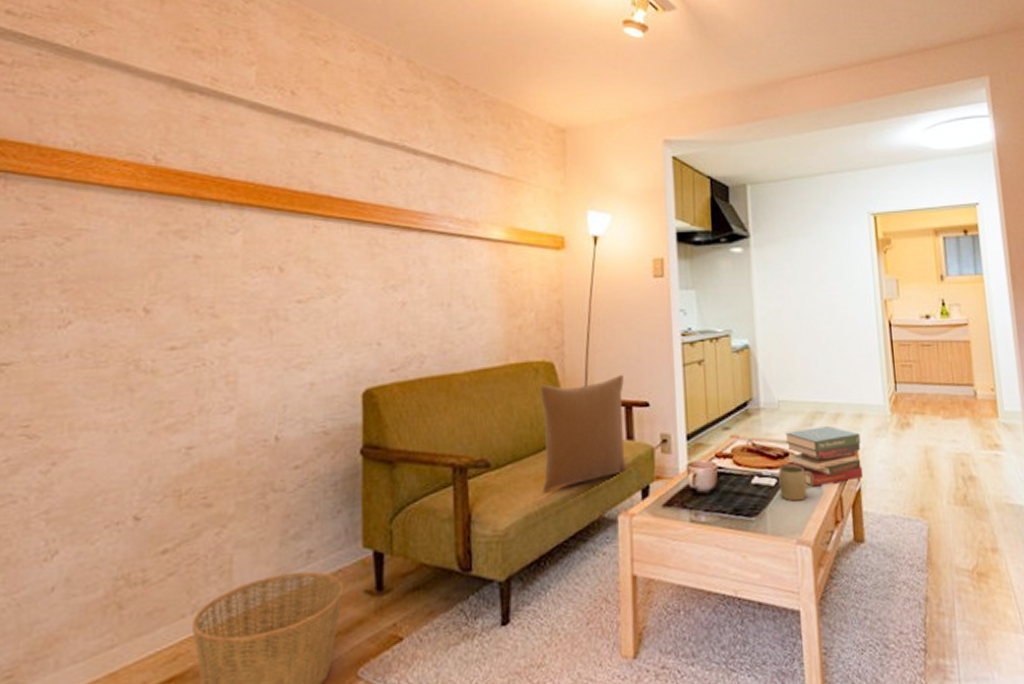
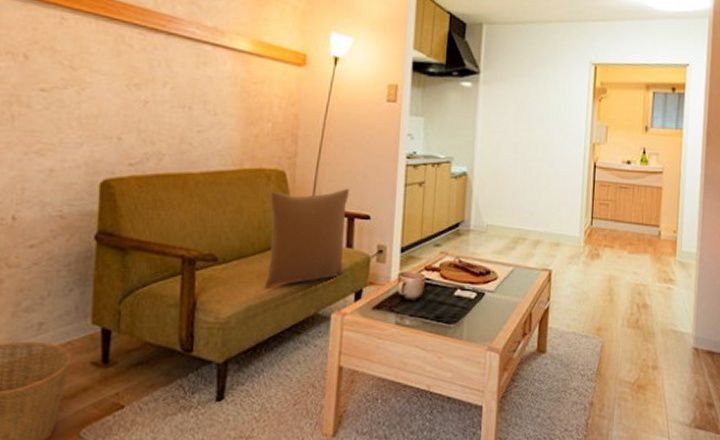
mug: present [778,464,814,502] -> none [478,281,509,314]
books: present [782,426,864,487] -> none [483,251,555,302]

